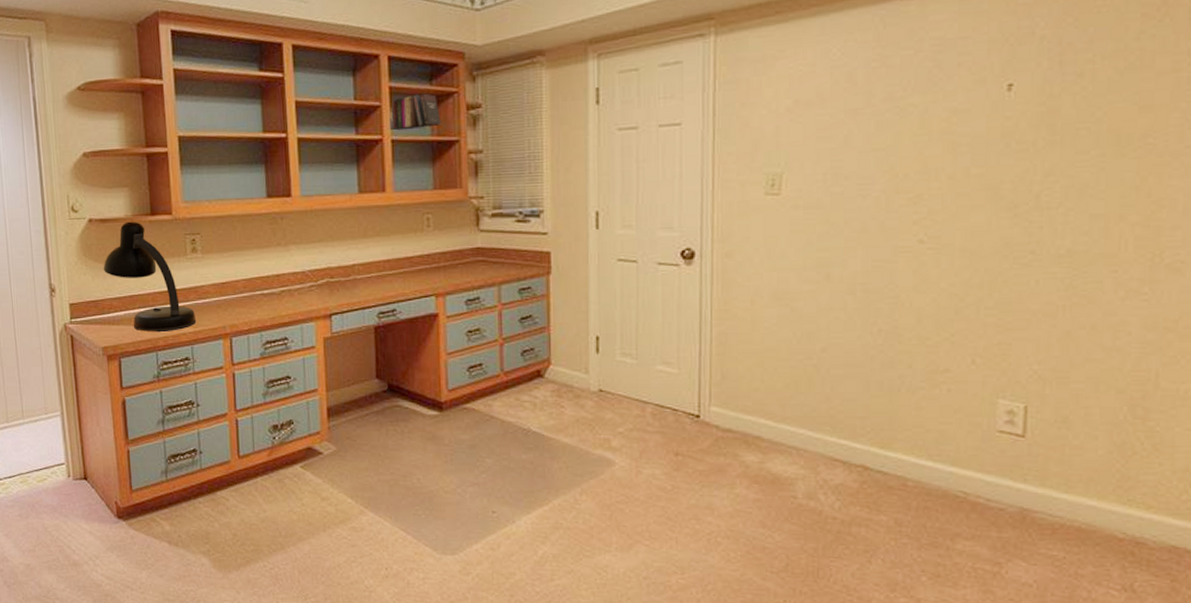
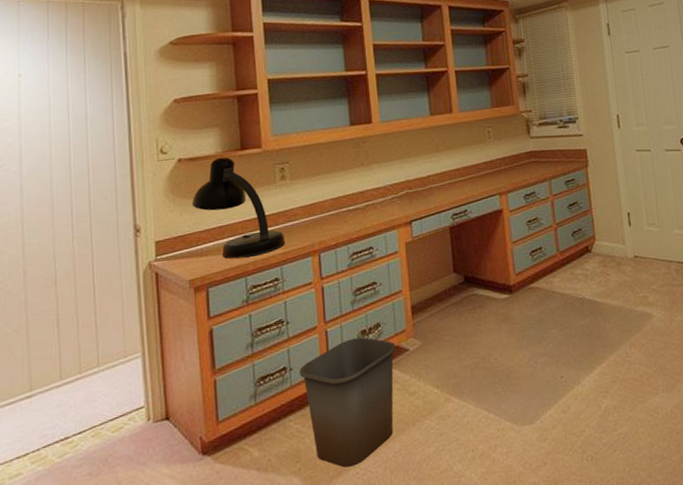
waste bin: none [209,432,309,559] -> present [300,337,396,468]
books: present [388,93,442,131] -> none [451,33,495,64]

